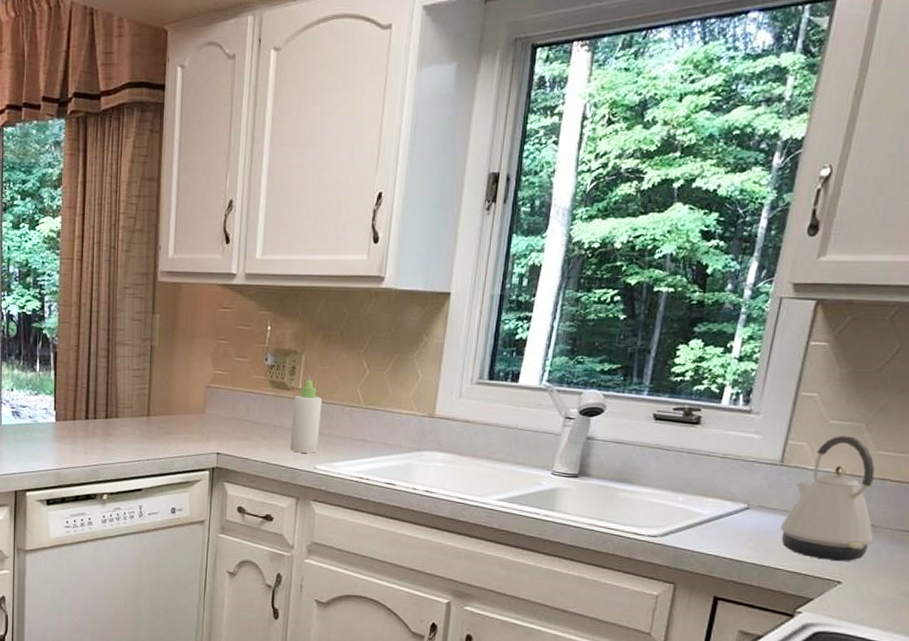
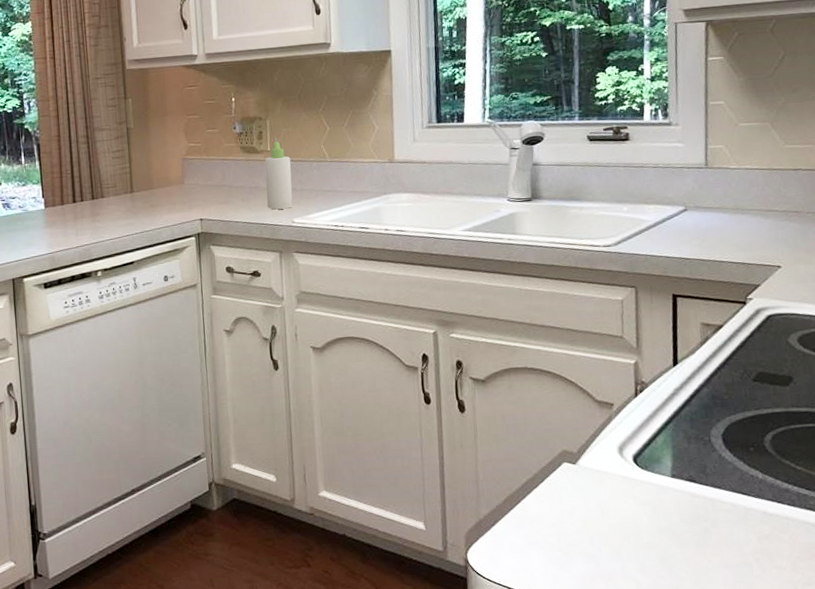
kettle: present [780,436,875,561] -> none [717,135,800,248]

